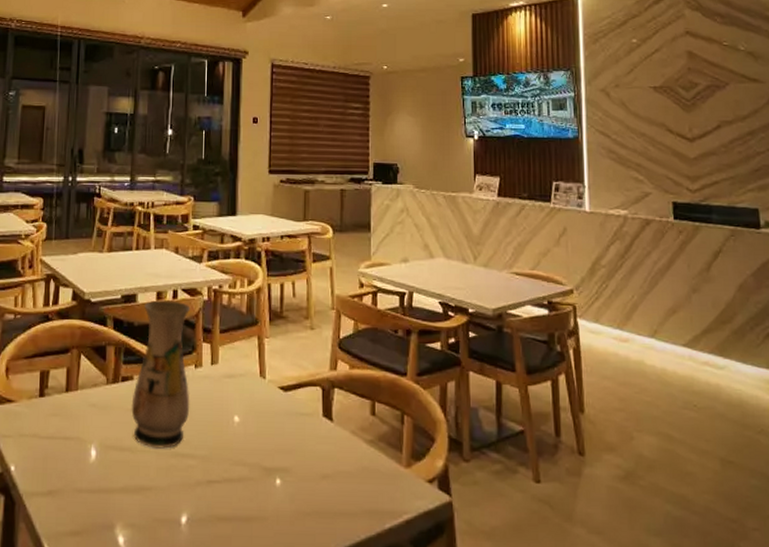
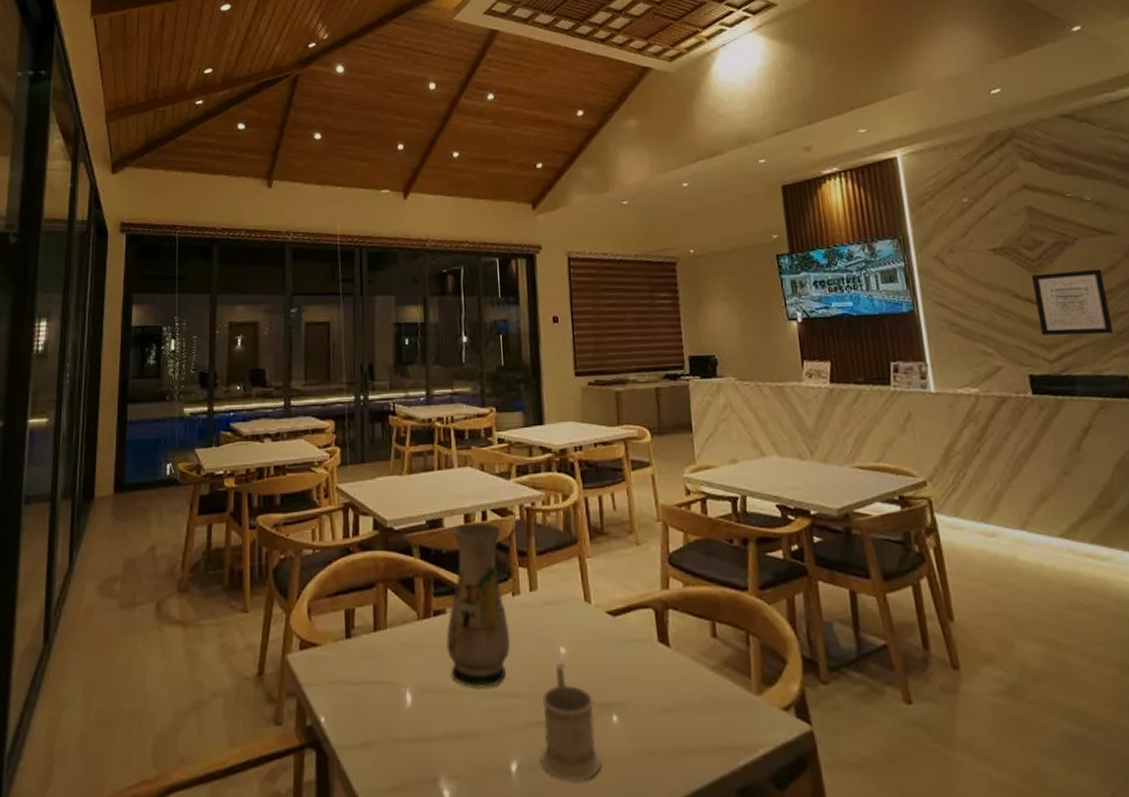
mug: none [209,429,262,535] -> present [541,662,601,782]
wall art: none [684,112,750,170] -> present [1031,269,1113,336]

